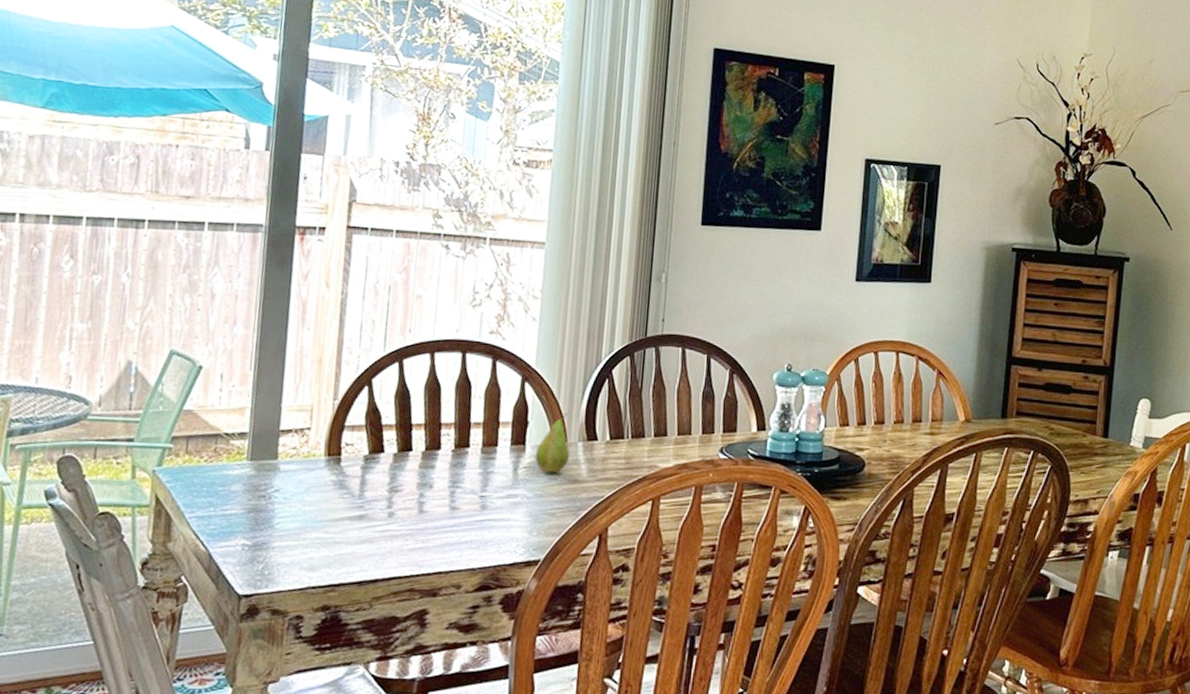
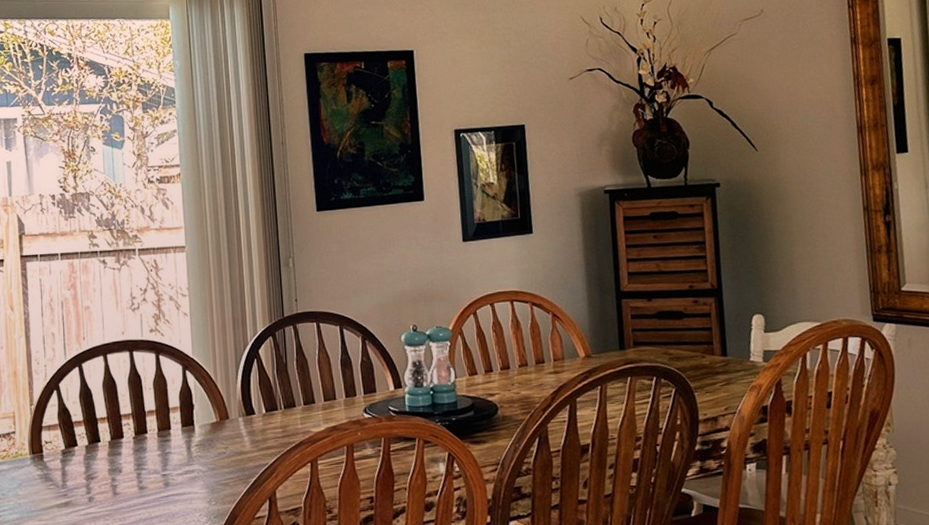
fruit: present [534,412,570,474] -> none [203,393,234,449]

